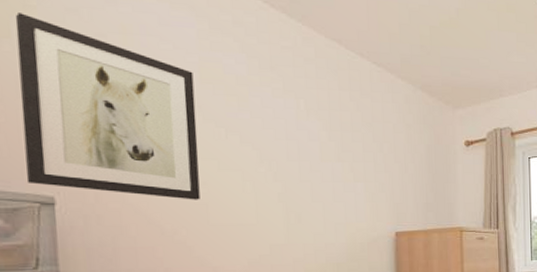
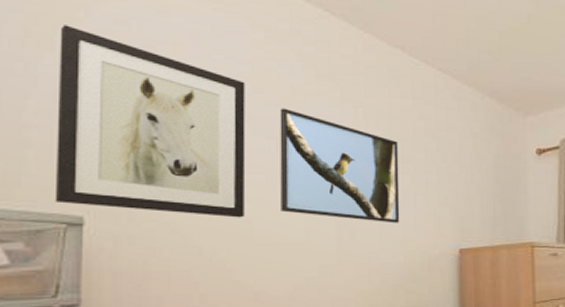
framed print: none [227,97,341,208] -> present [279,108,400,223]

